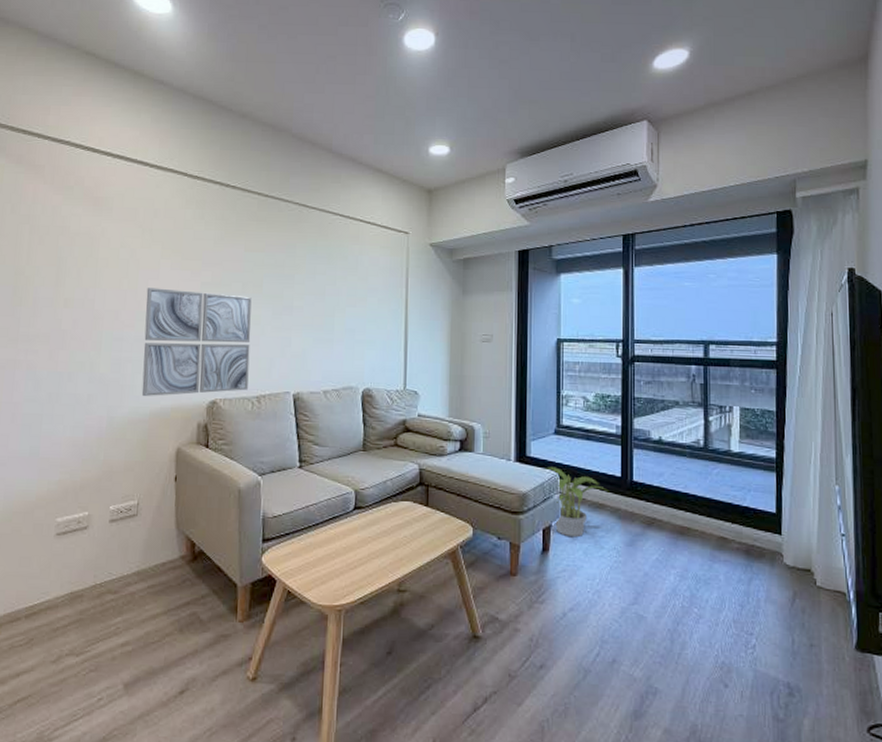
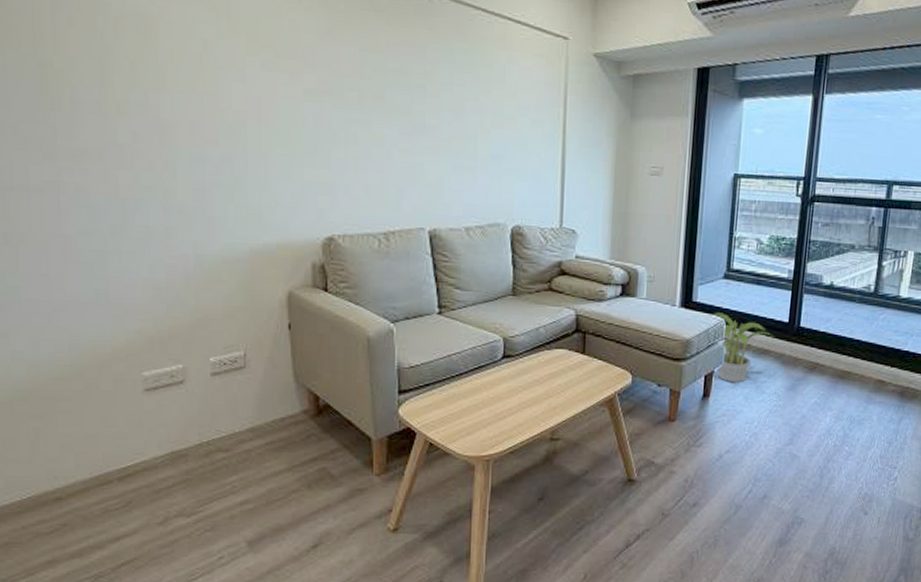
wall art: present [141,288,252,396] -> none [230,93,373,231]

